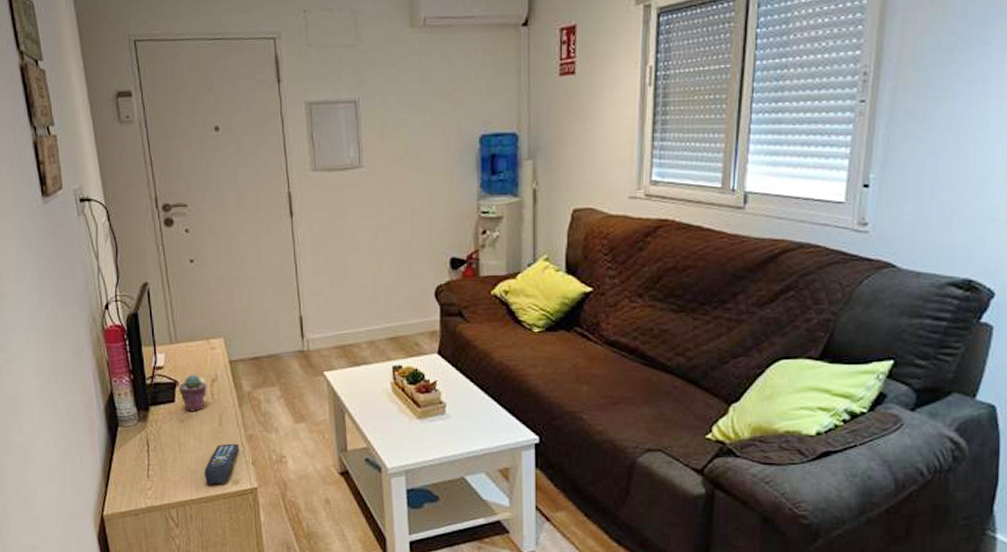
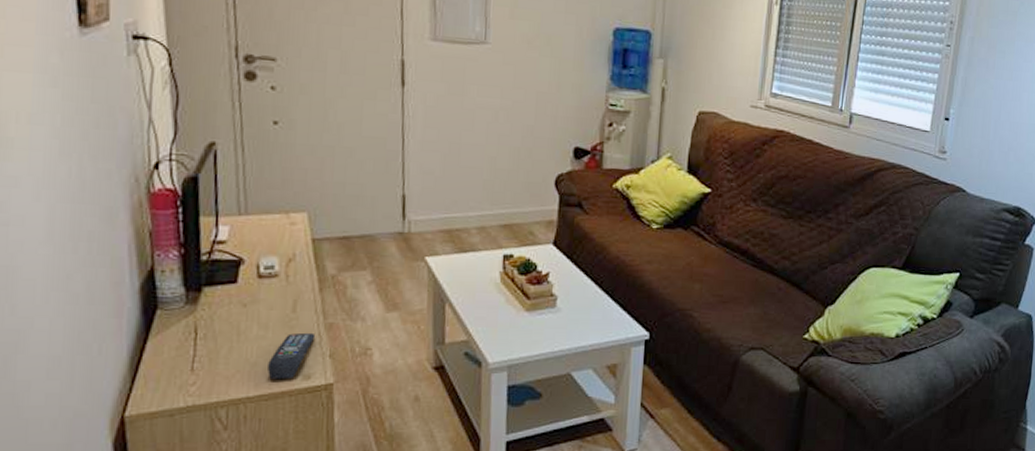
potted succulent: present [179,374,207,412] -> none [243,251,281,295]

